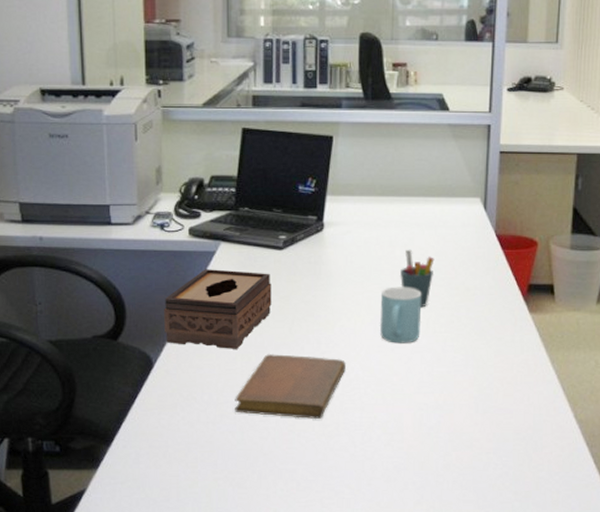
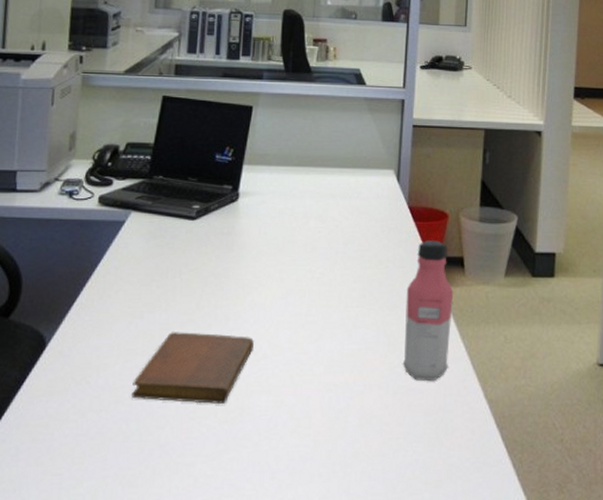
tissue box: present [164,269,272,349] -> none [62,240,181,327]
mug: present [379,287,422,343] -> none [290,259,335,319]
pen holder: present [400,249,435,308] -> none [313,220,348,281]
water bottle: none [491,268,544,401] -> present [402,240,454,381]

